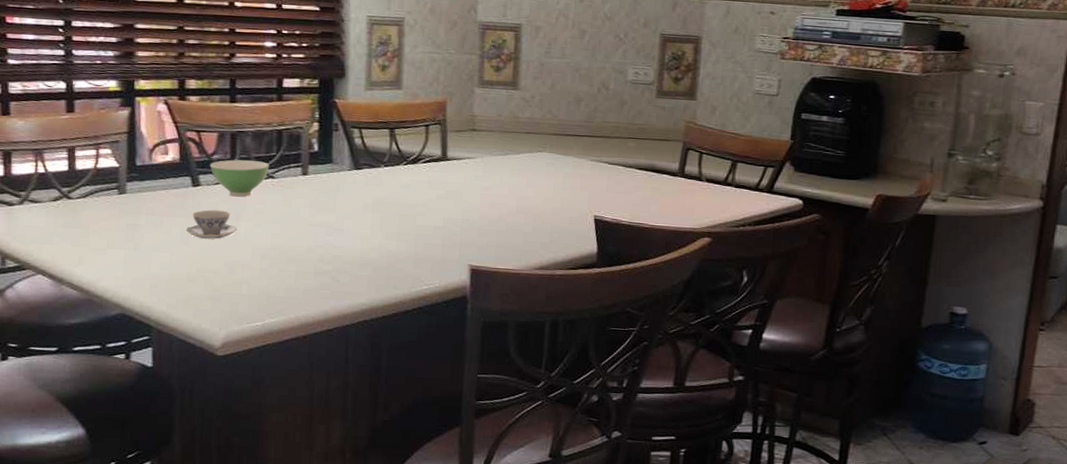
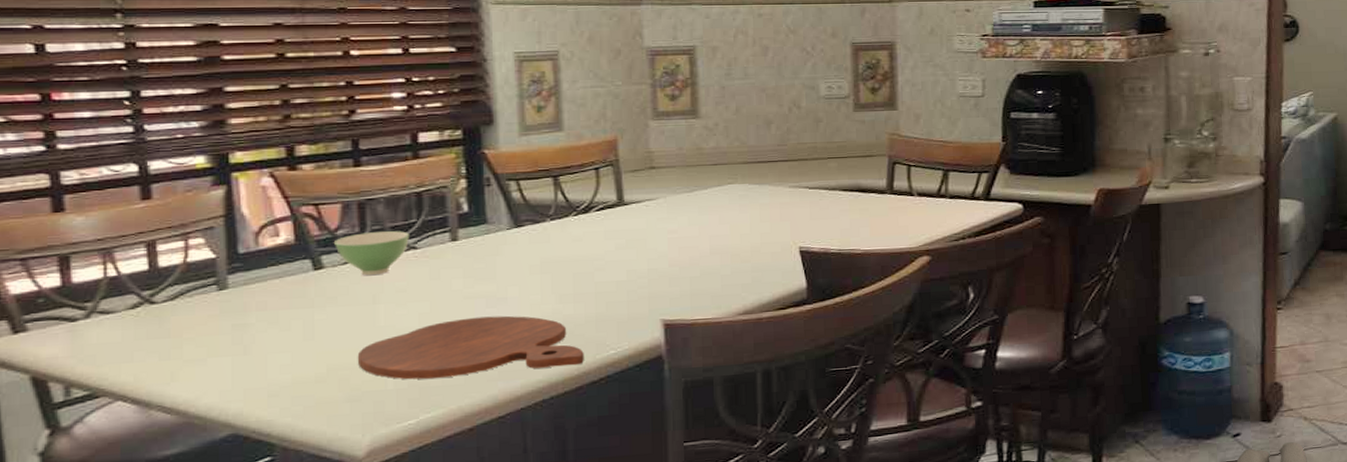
teacup: present [186,209,238,239] -> none [310,294,375,330]
cutting board: none [220,242,402,295] -> present [357,315,584,380]

